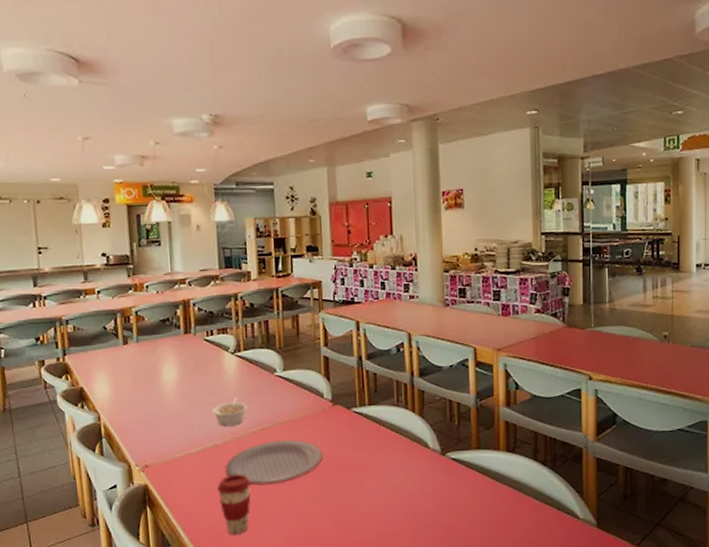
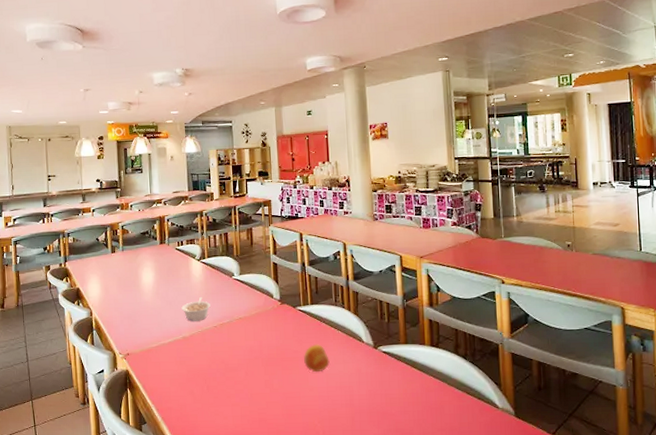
coffee cup: present [217,474,251,534] -> none [185,362,213,414]
plate: present [225,440,323,486] -> none [192,333,273,373]
fruit: none [359,450,390,483] -> present [304,343,330,372]

